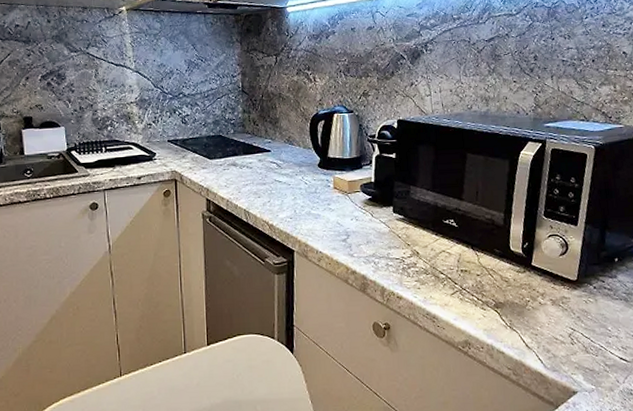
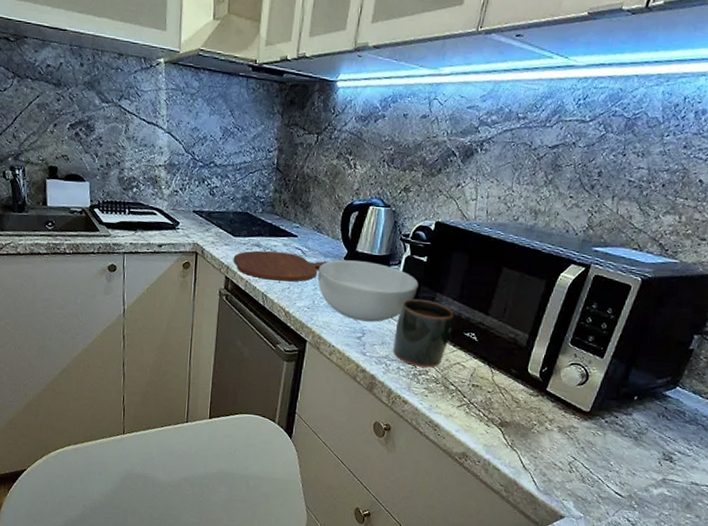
cutting board: none [212,167,303,196] -> present [233,250,328,282]
bowl: none [295,165,393,224] -> present [317,259,419,322]
mug: none [377,194,431,260] -> present [393,299,454,368]

